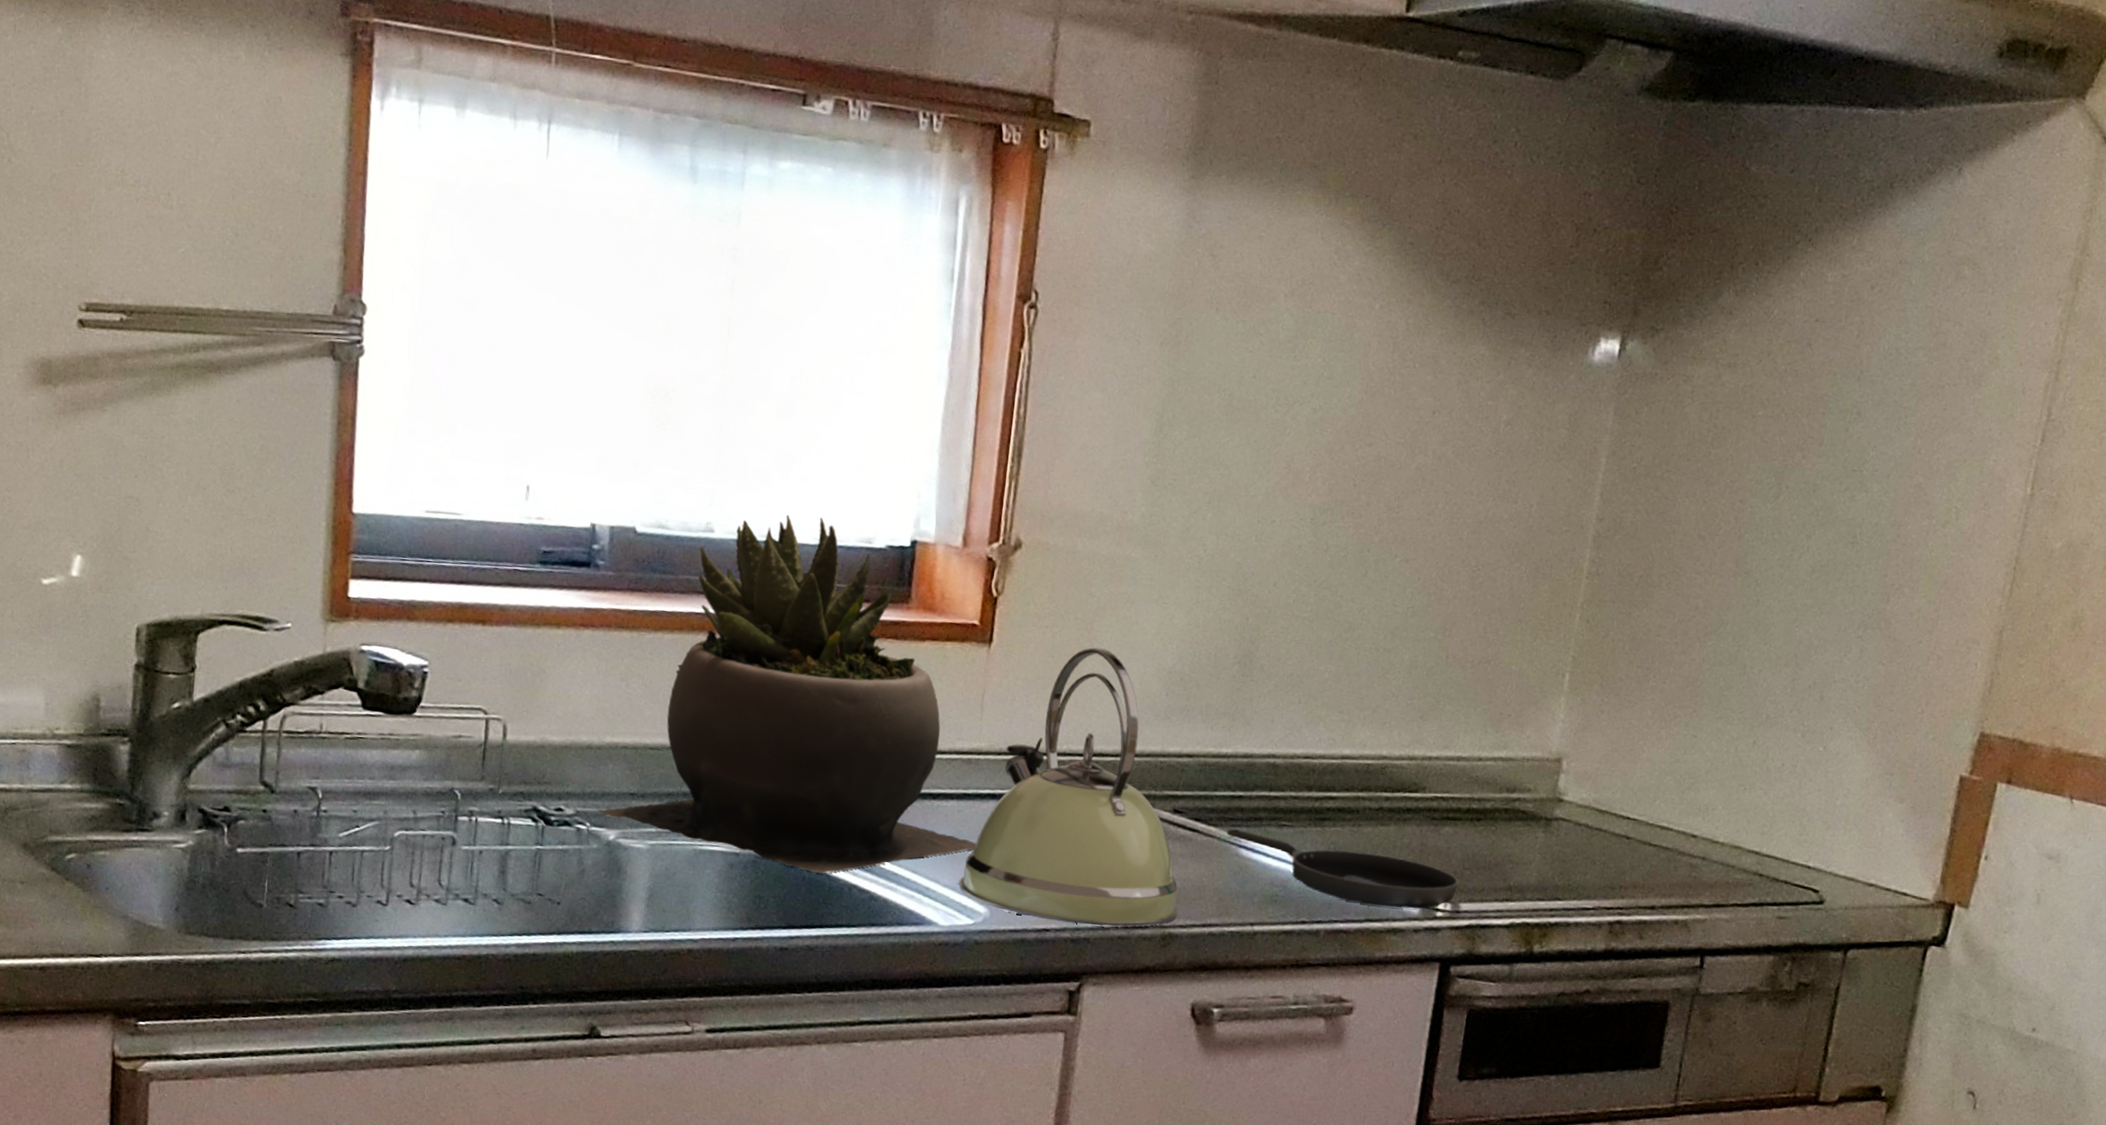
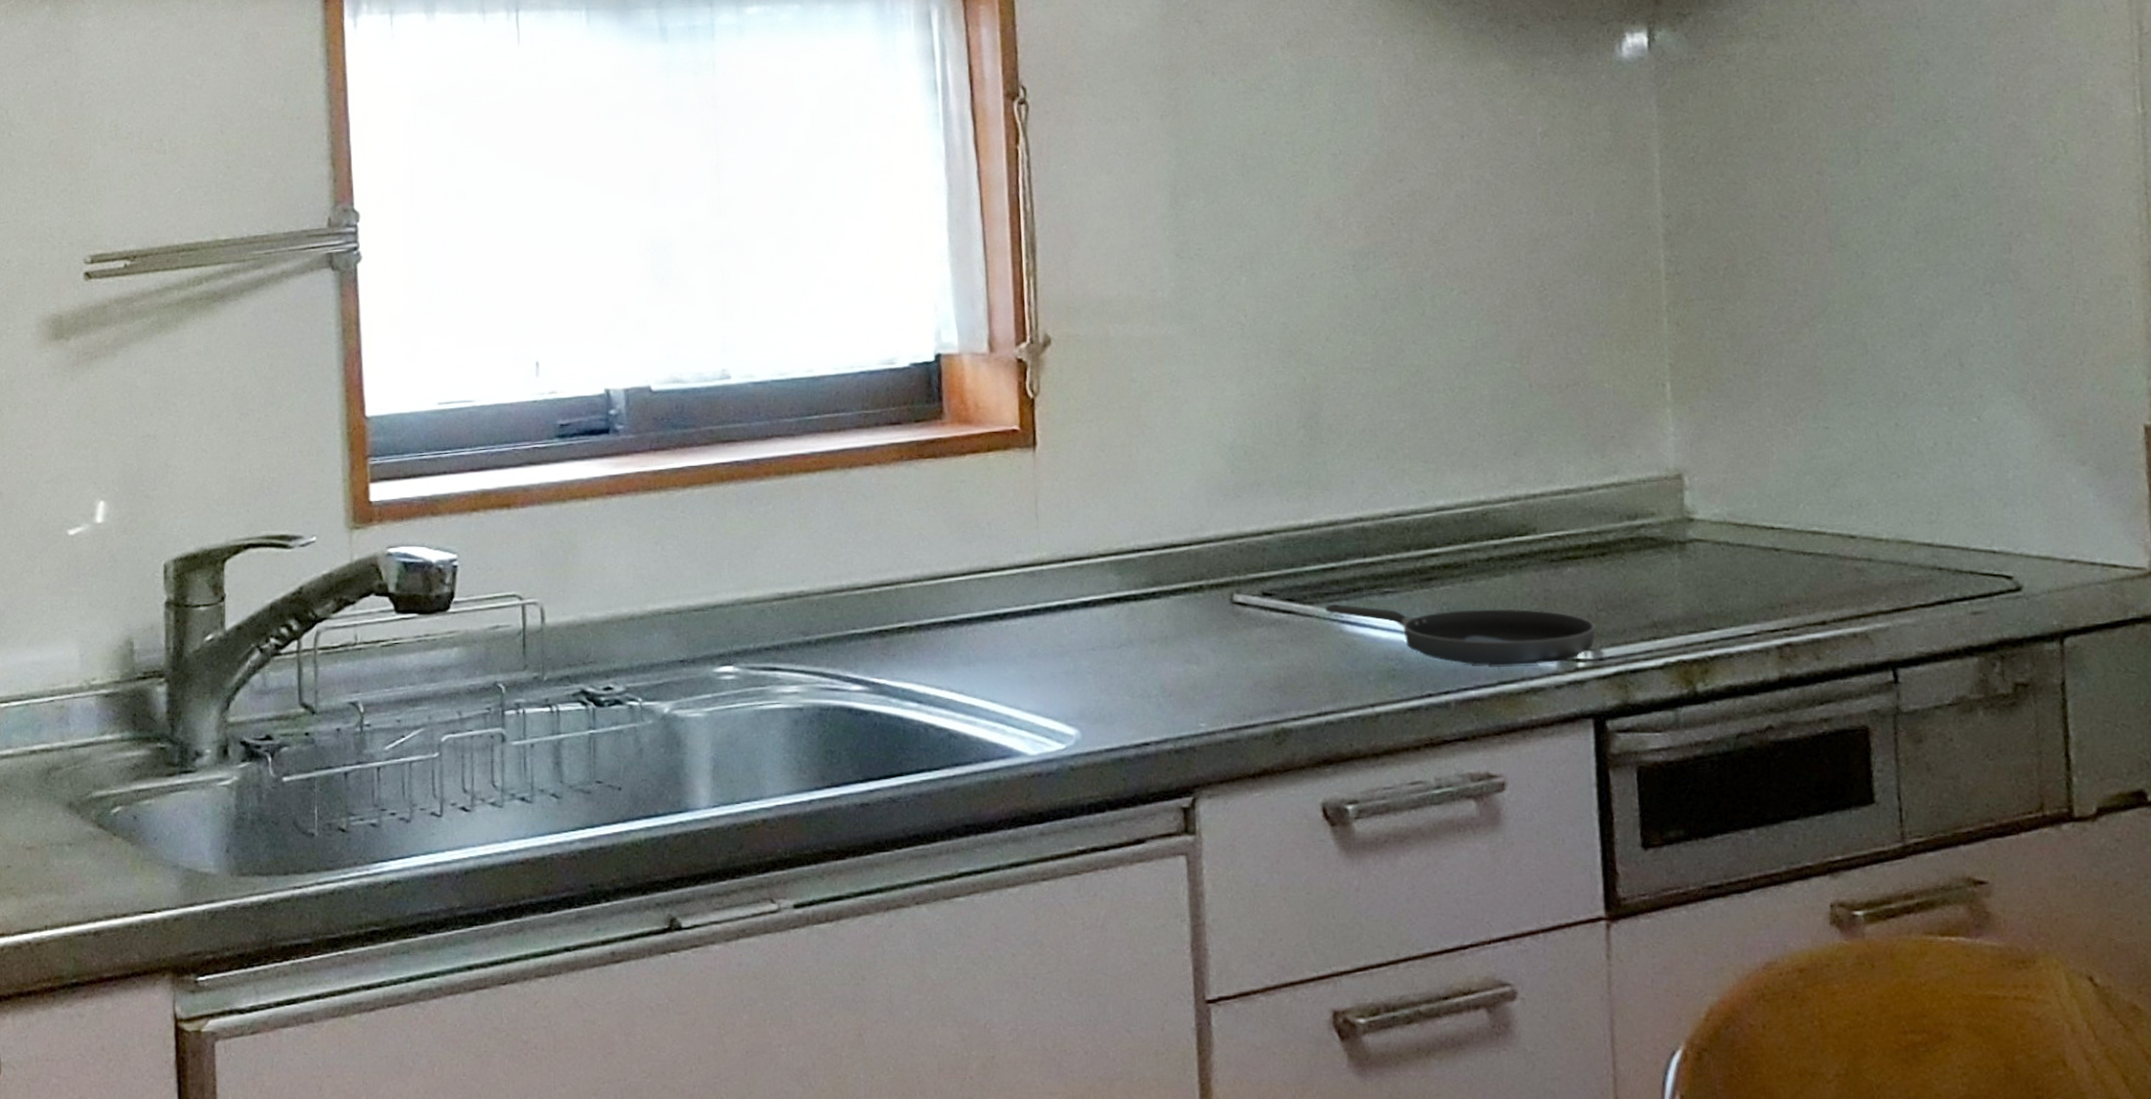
succulent plant: present [598,514,976,874] -> none [648,346,1054,717]
kettle: present [958,647,1179,927] -> none [1042,434,1288,733]

